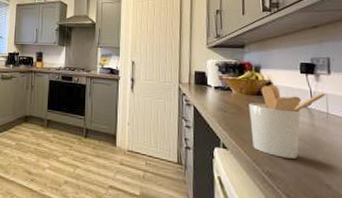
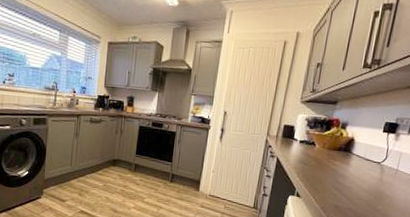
utensil holder: present [249,85,326,159] -> none [323,141,400,208]

